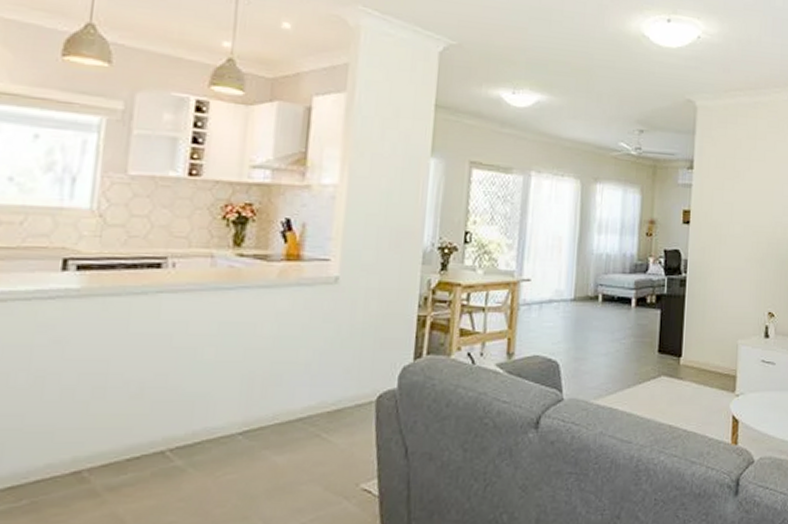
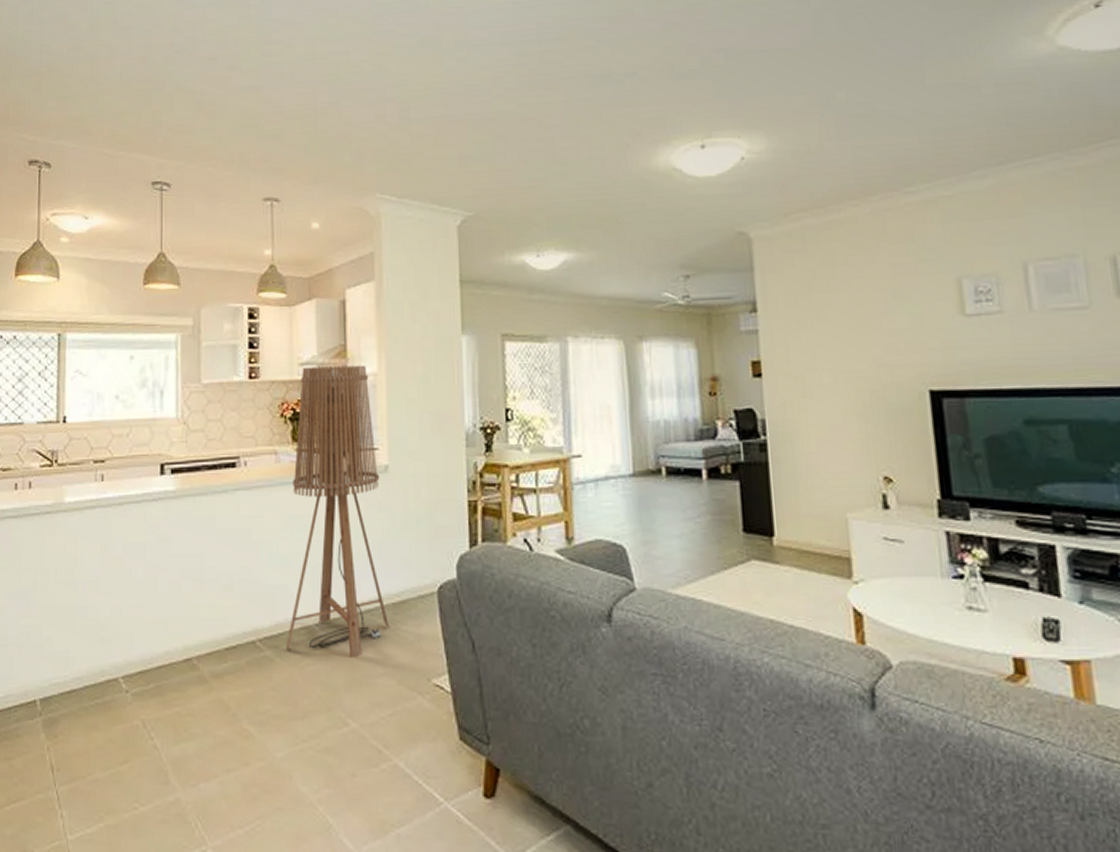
floor lamp: none [202,170,329,465] -> present [287,365,390,657]

